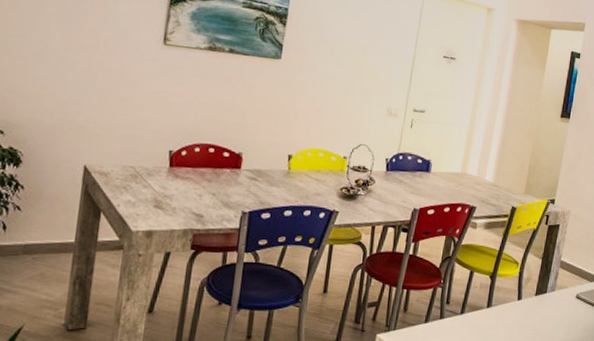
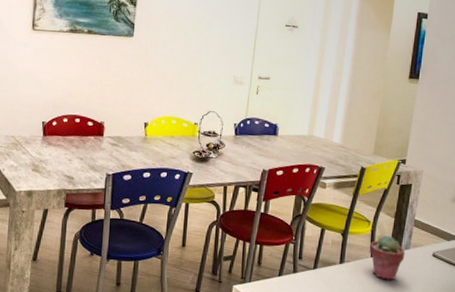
potted succulent: none [516,277,551,324] -> present [369,235,406,280]

